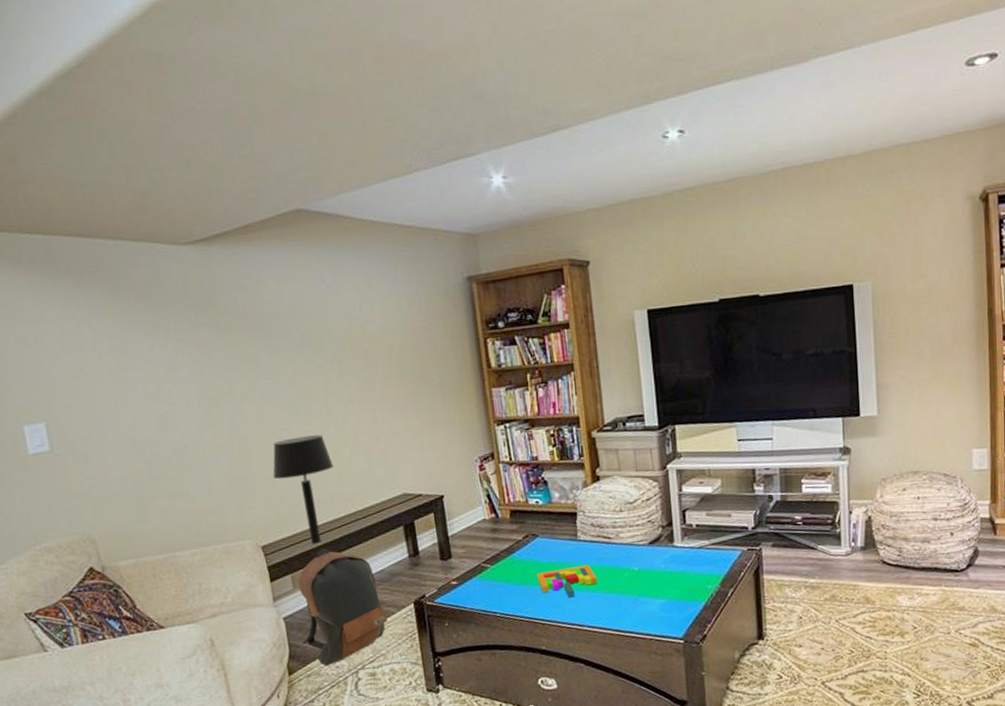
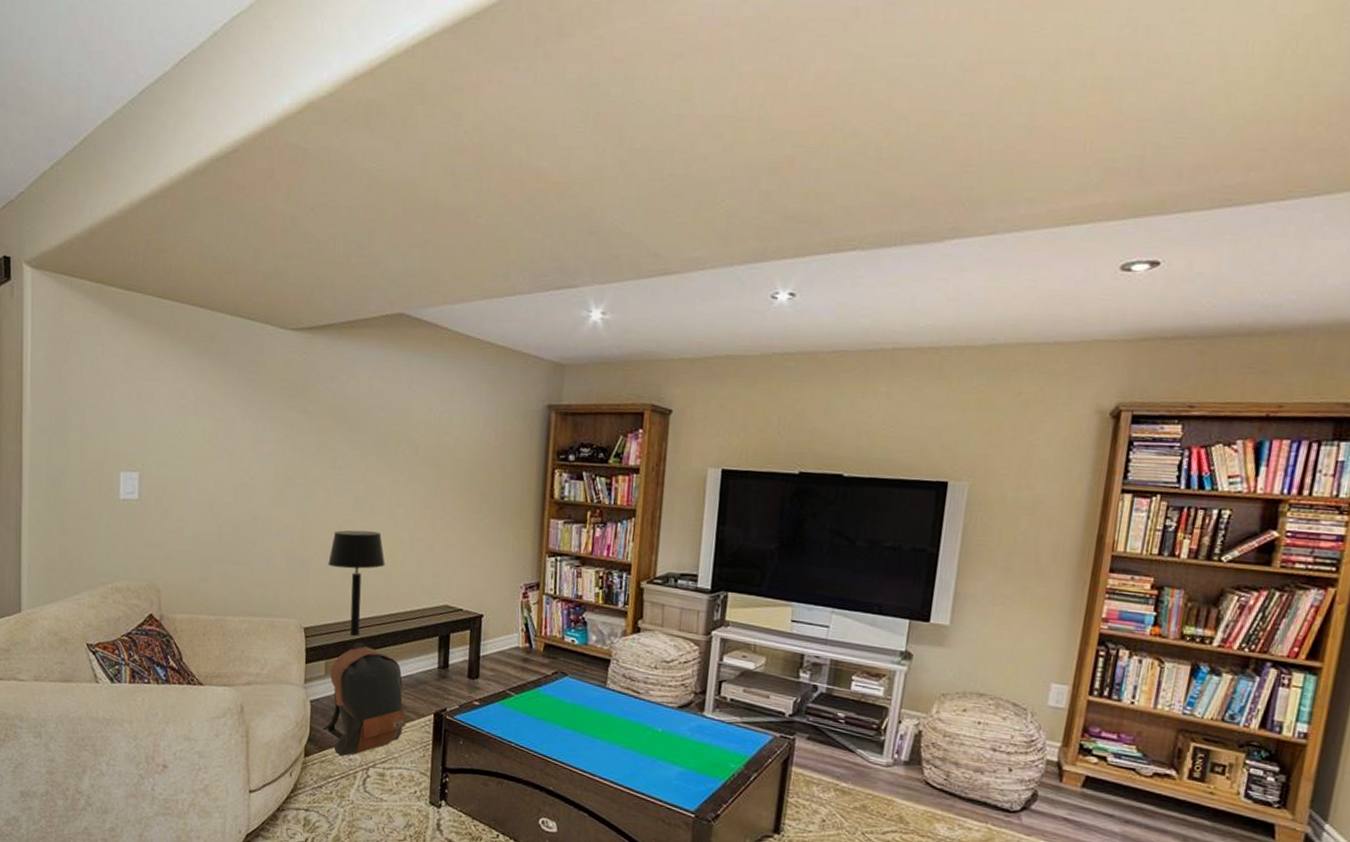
toy building blocks: present [537,564,597,598] -> none [558,712,618,745]

